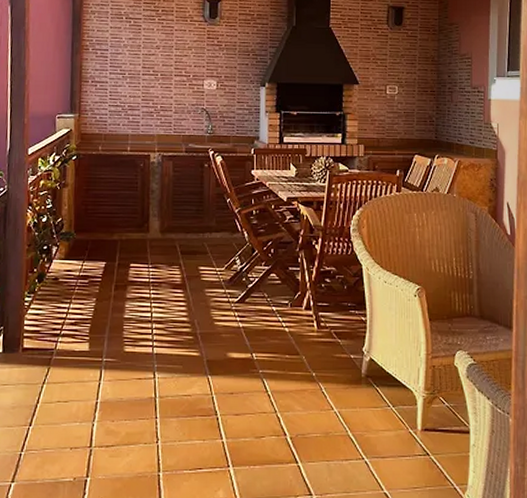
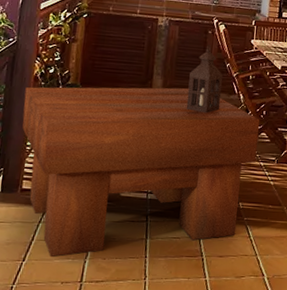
coffee table: none [18,228,268,420] -> present [22,87,260,257]
lantern: none [187,180,224,255] -> present [186,45,223,113]

